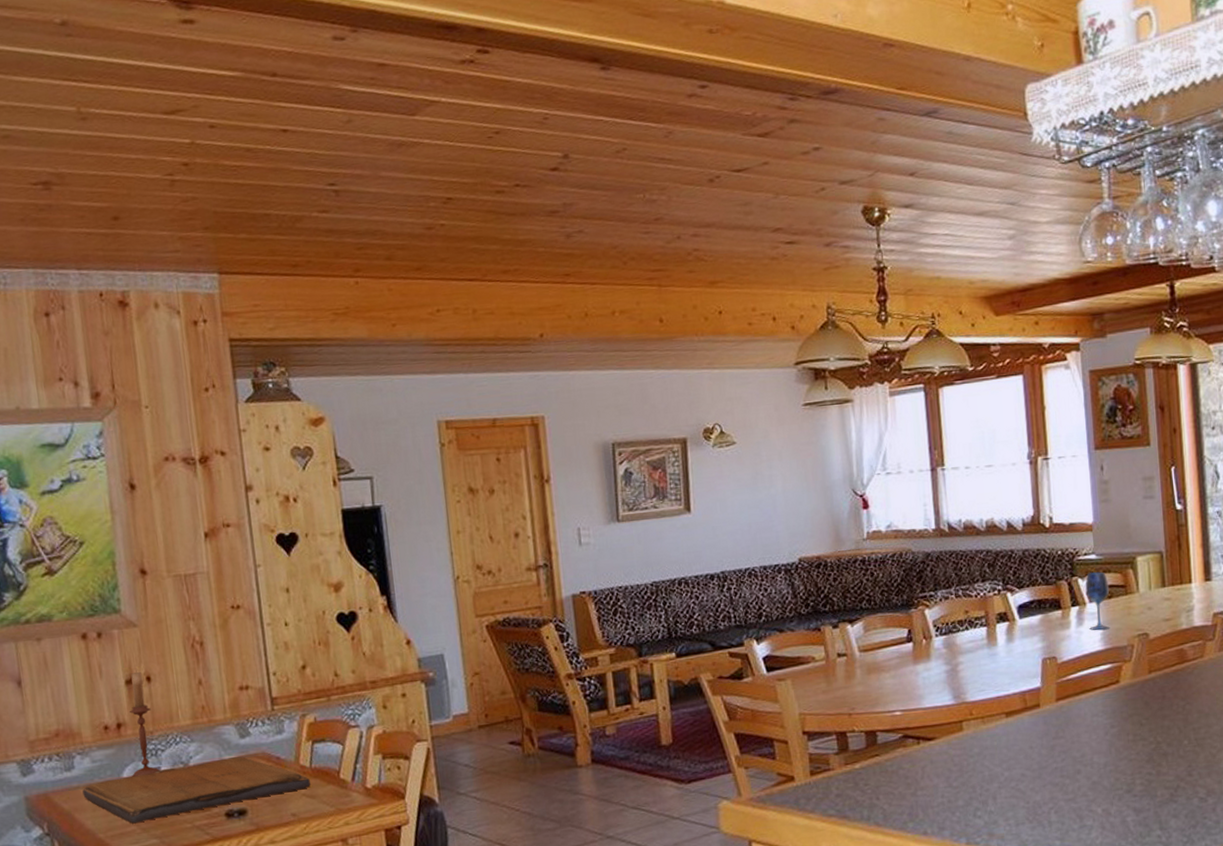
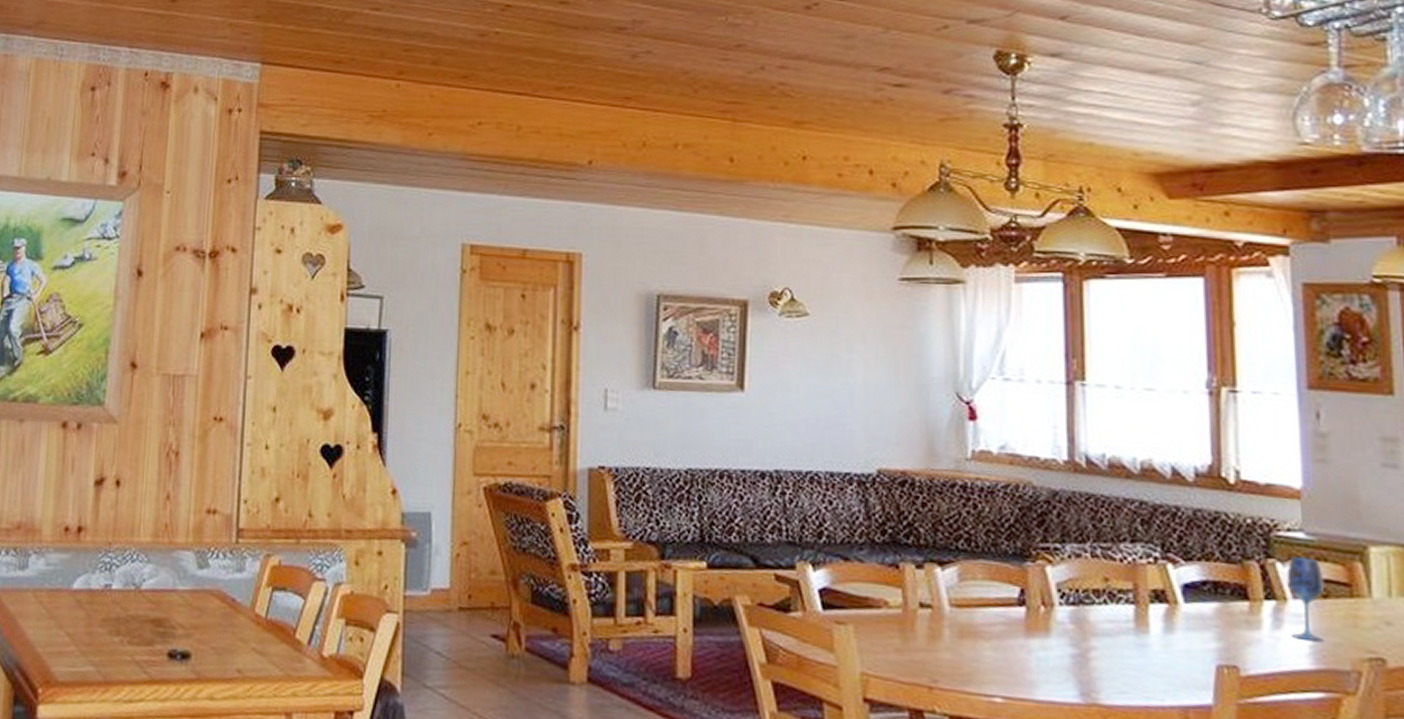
religious icon: present [82,756,311,824] -> none [30,588,263,644]
candlestick: present [130,669,160,777] -> none [82,470,114,591]

